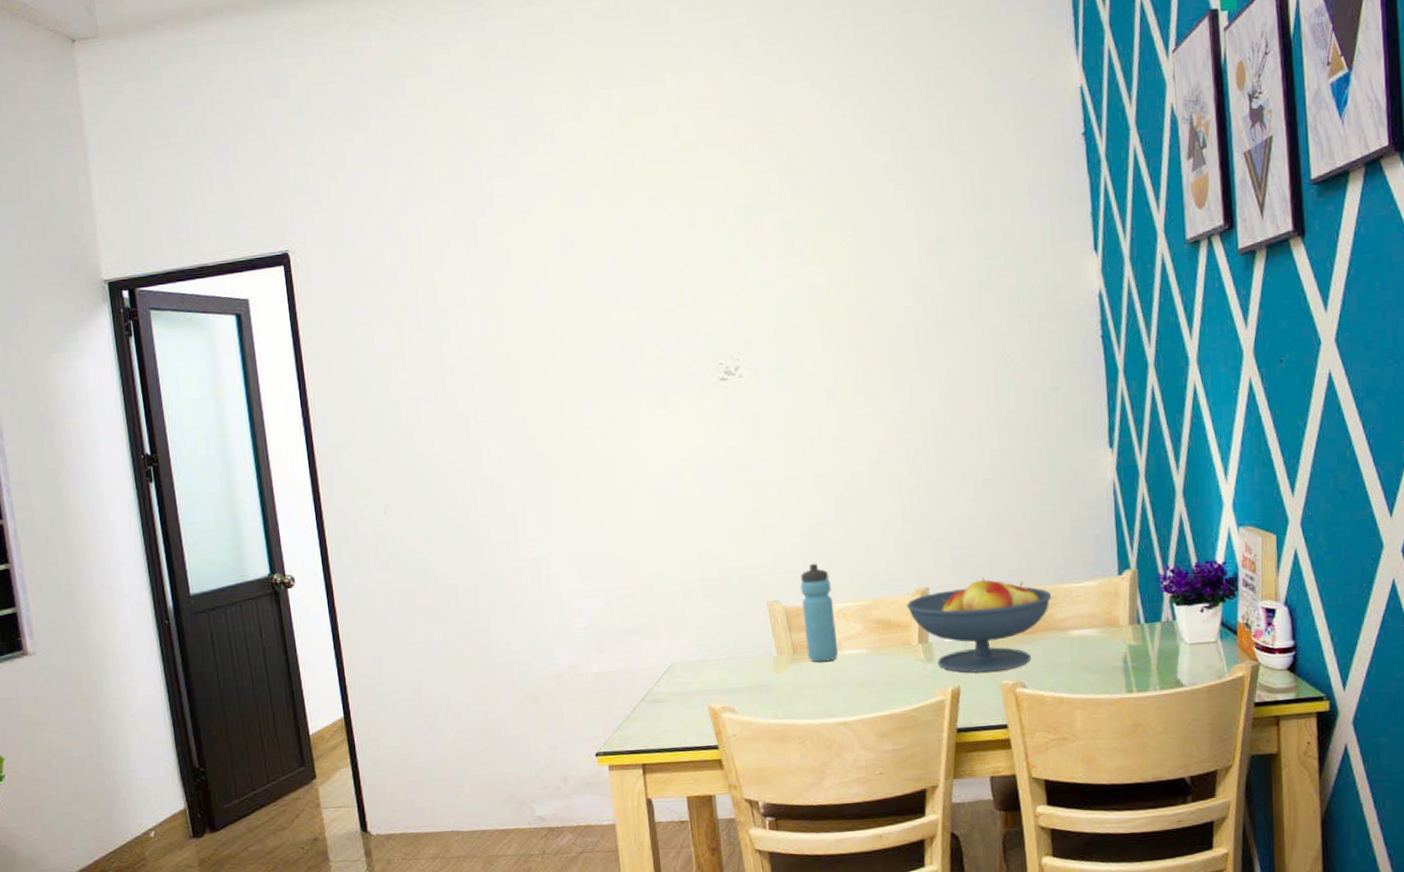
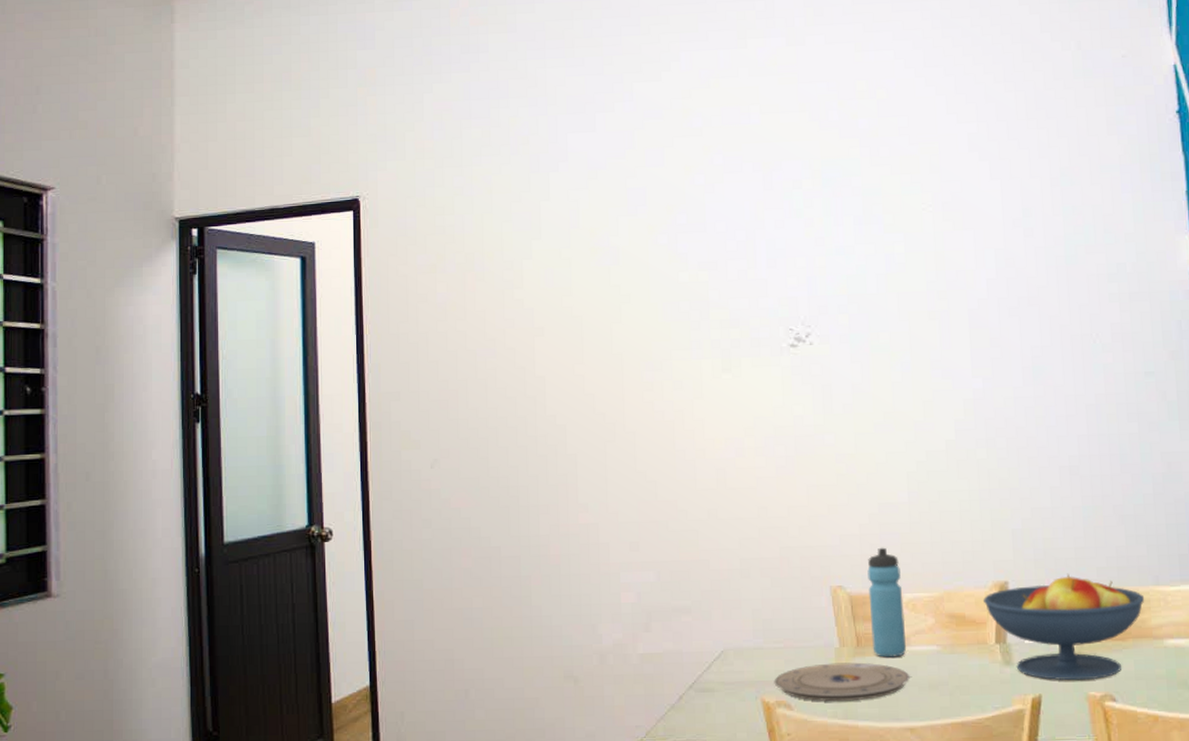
plate: none [718,668,842,705] -> present [774,662,910,702]

